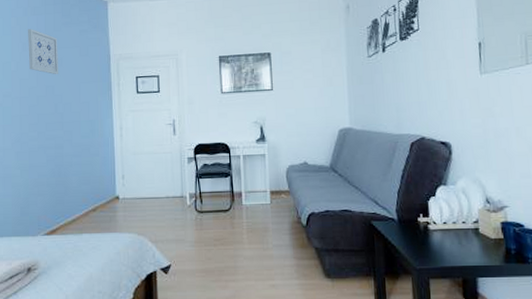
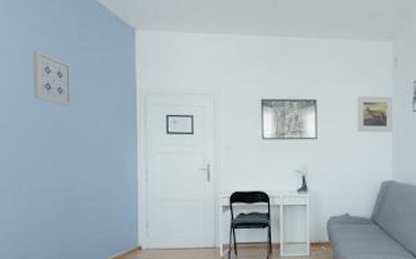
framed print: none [310,44,348,82] -> present [357,96,393,133]

